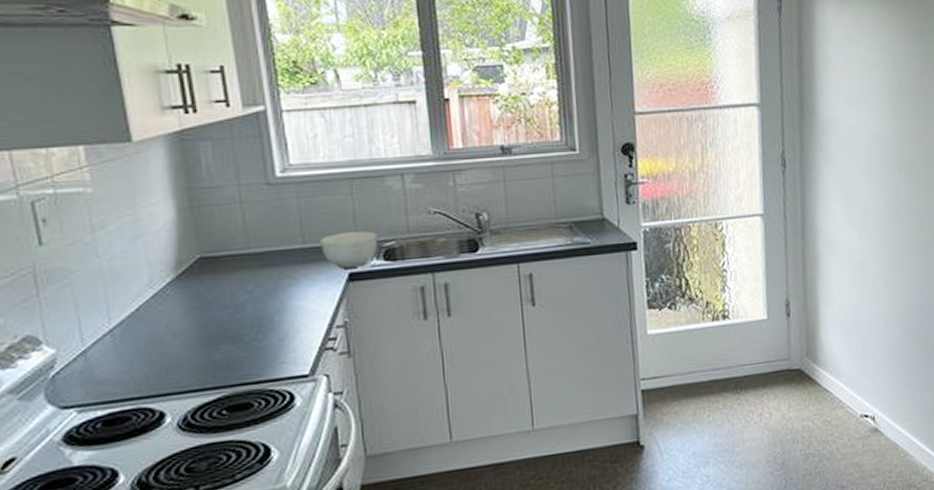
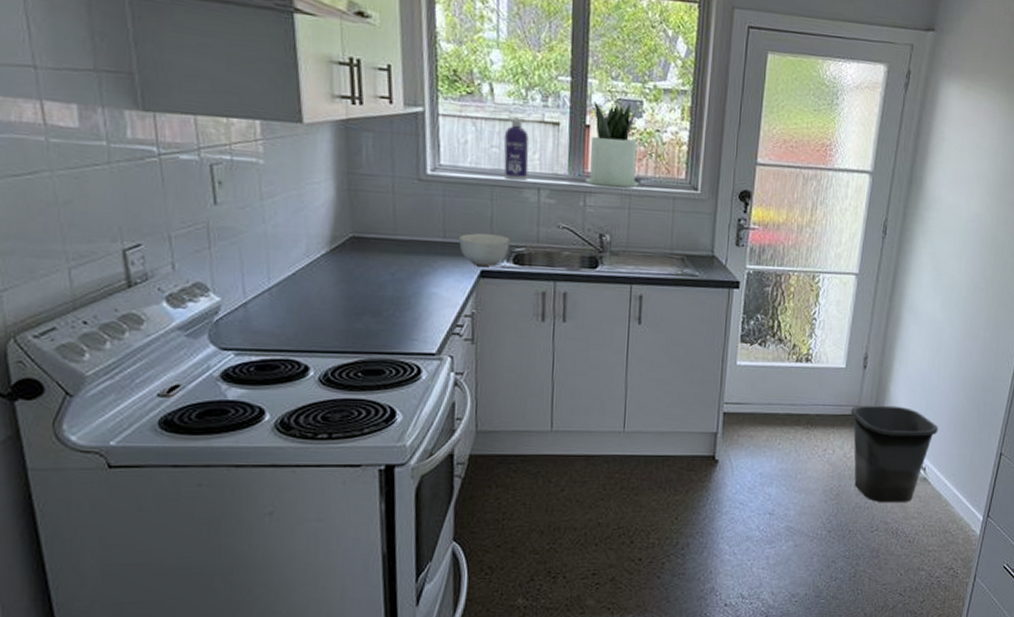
spray bottle: none [356,100,389,170] -> present [503,115,529,182]
planter: none [450,69,512,163] -> present [585,100,639,189]
waste bin: none [781,352,881,465] -> present [850,405,938,502]

